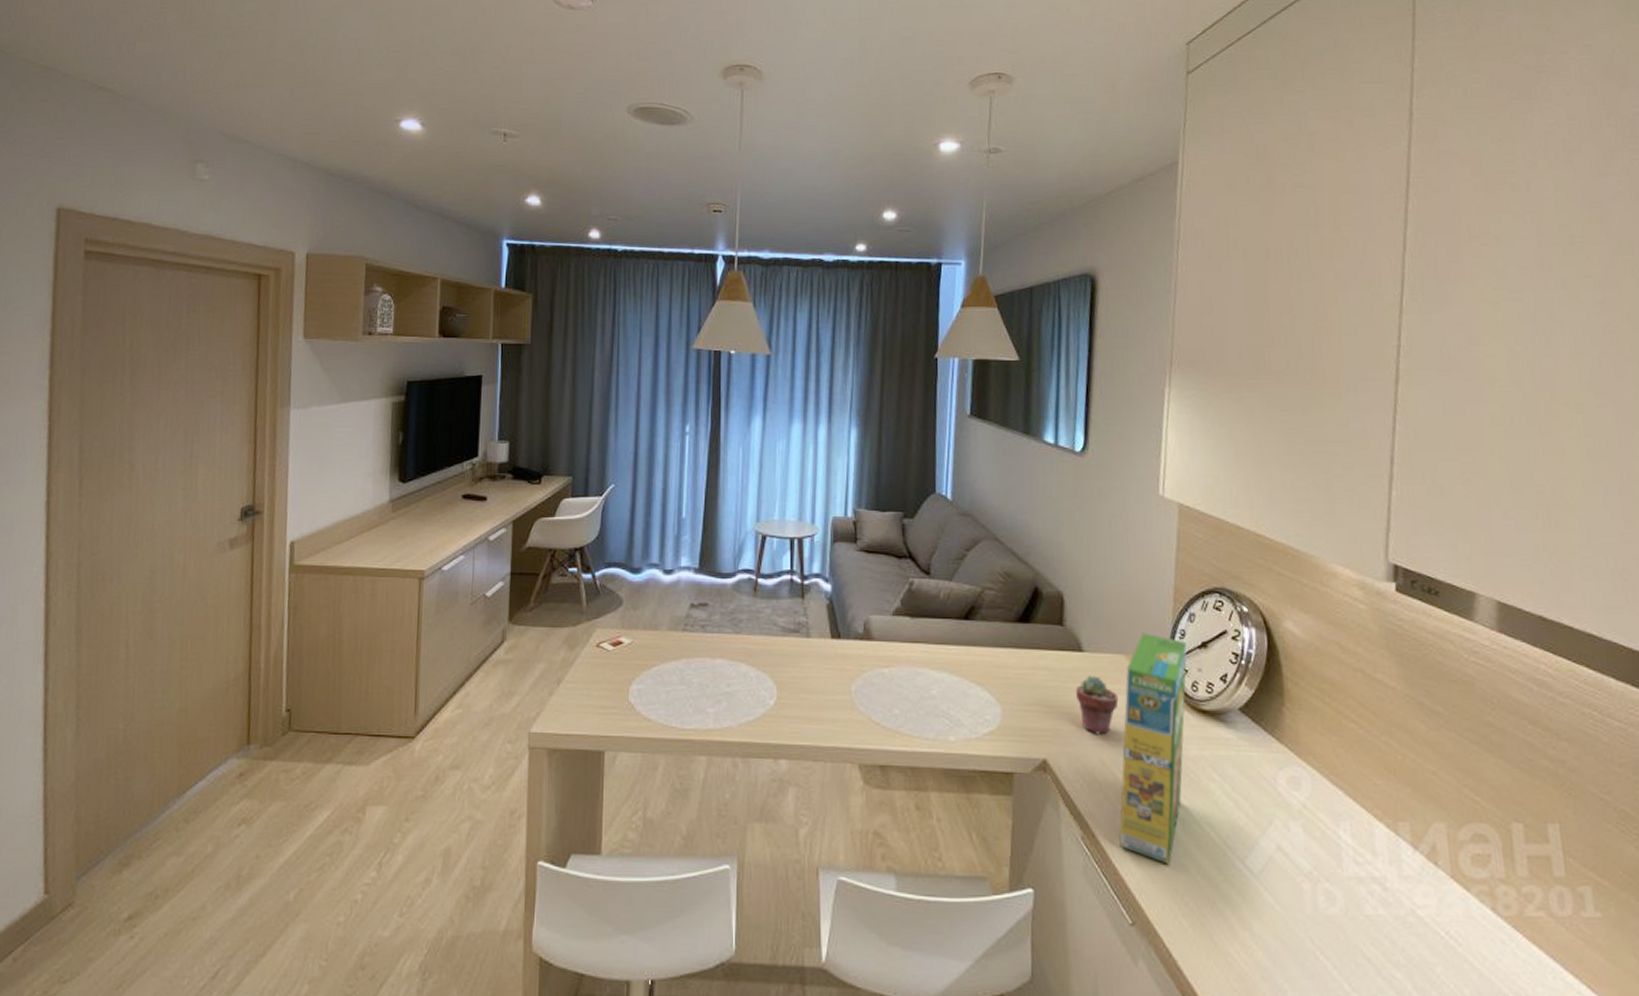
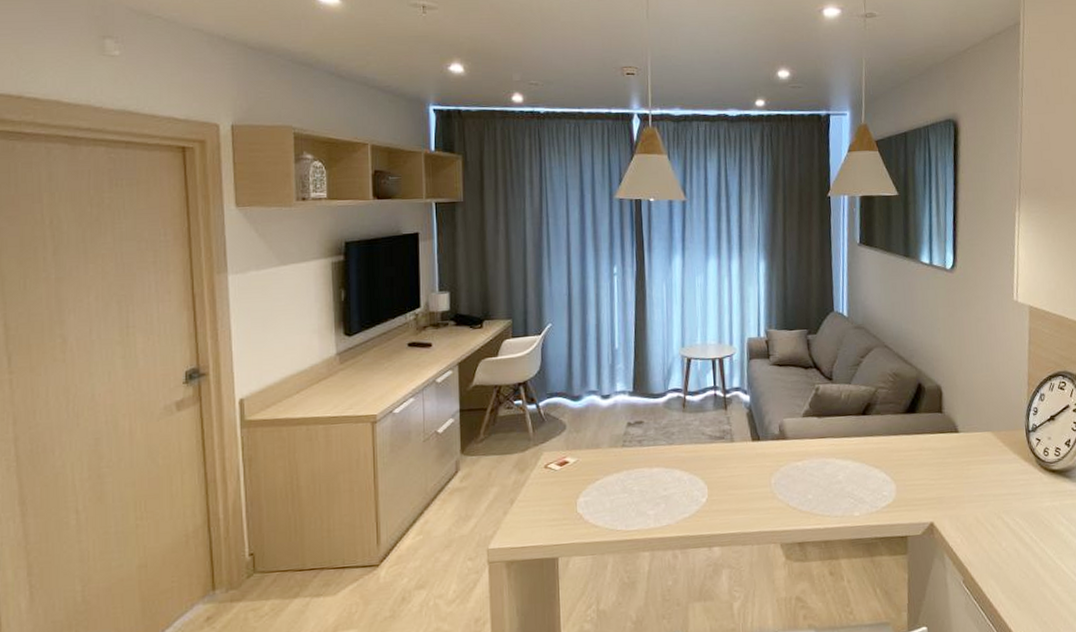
potted succulent: present [1076,676,1119,735] -> none [954,451,988,498]
cereal box: present [1119,633,1187,864] -> none [992,412,1040,594]

